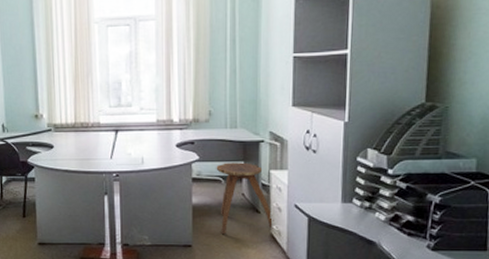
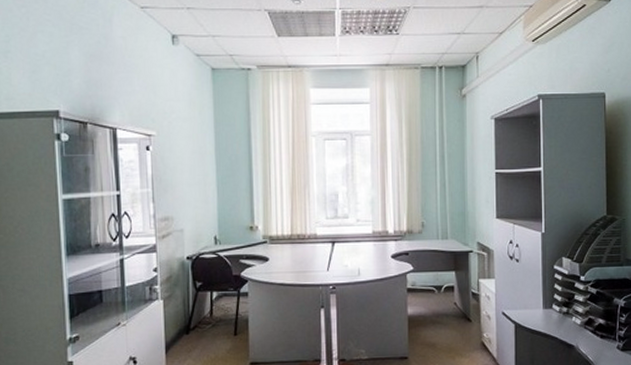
stool: present [216,162,274,235] -> none [429,272,484,345]

